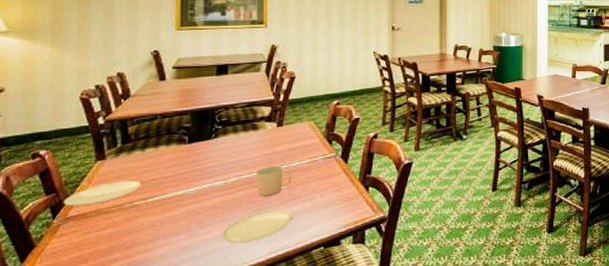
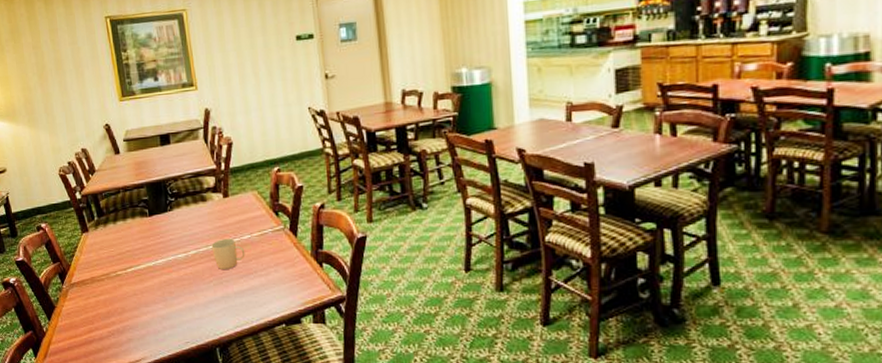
plate: present [63,180,142,207] -> none [66,252,120,275]
plate: present [222,209,293,243] -> none [192,284,252,315]

